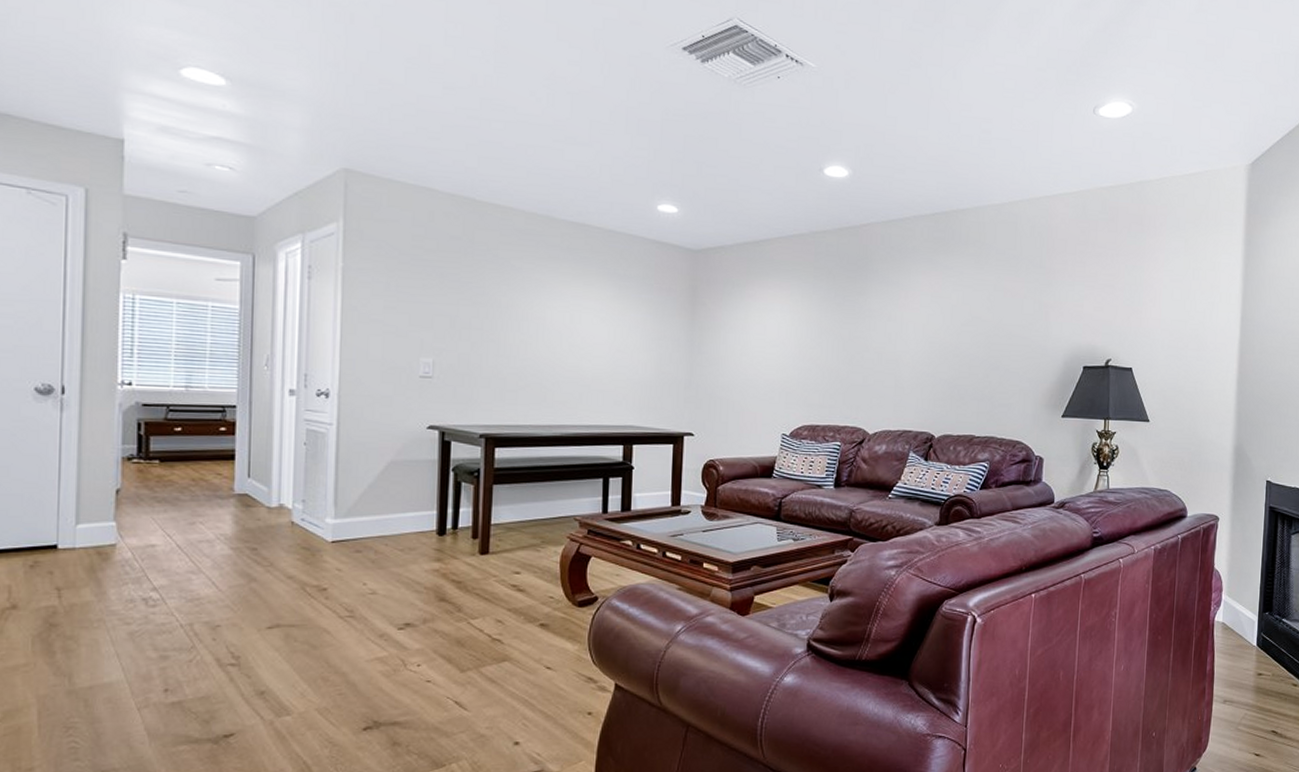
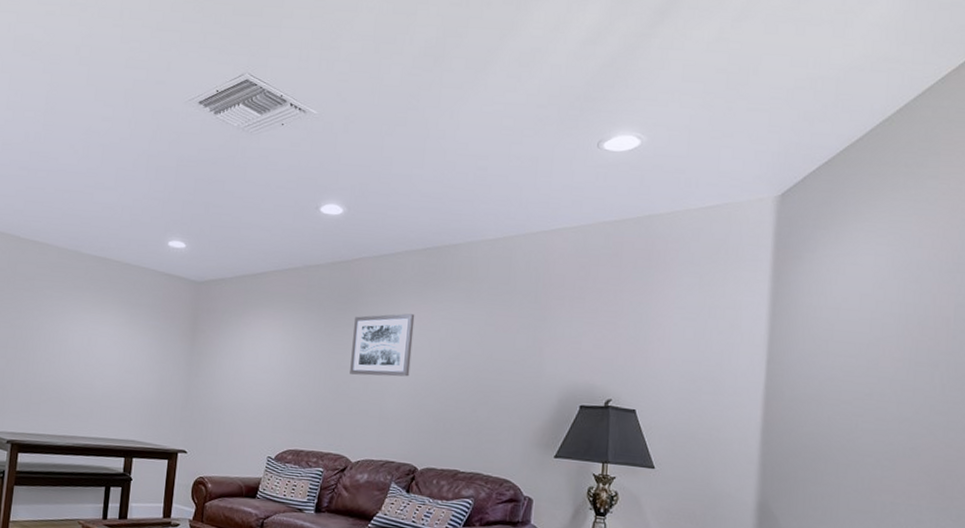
wall art: none [863,280,926,346] -> present [350,313,415,377]

